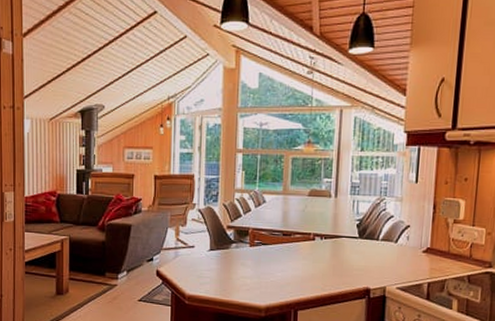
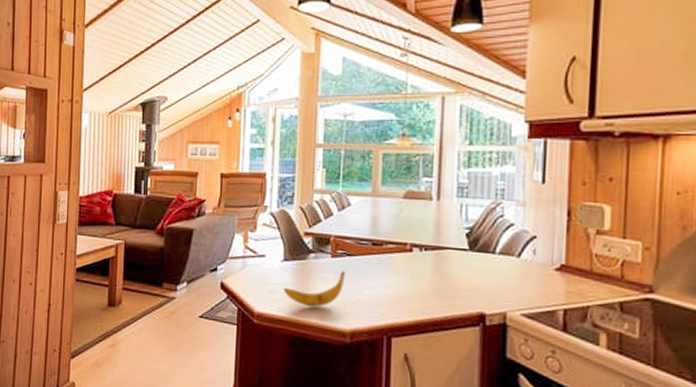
banana: none [210,257,261,289] -> present [283,271,345,308]

